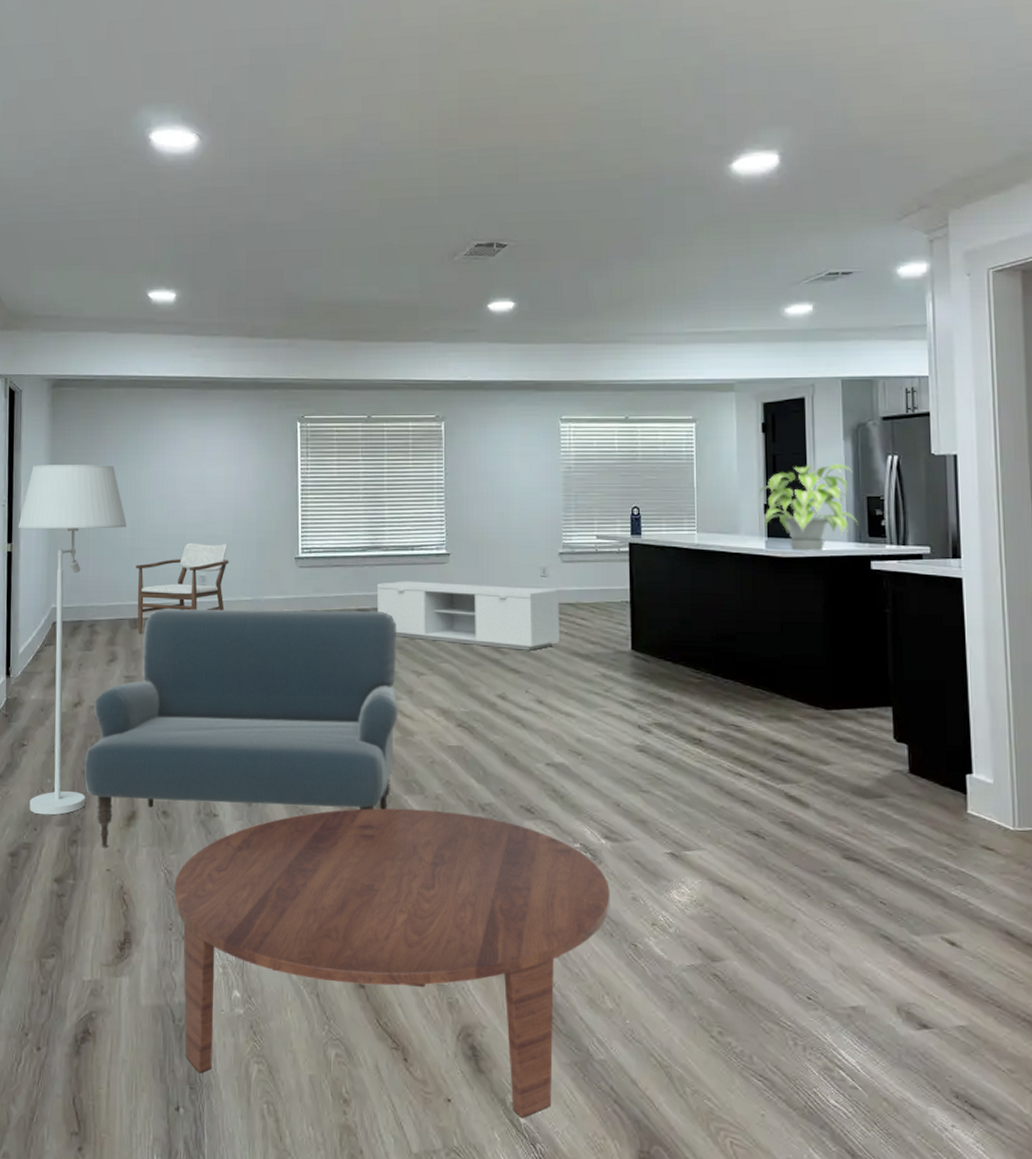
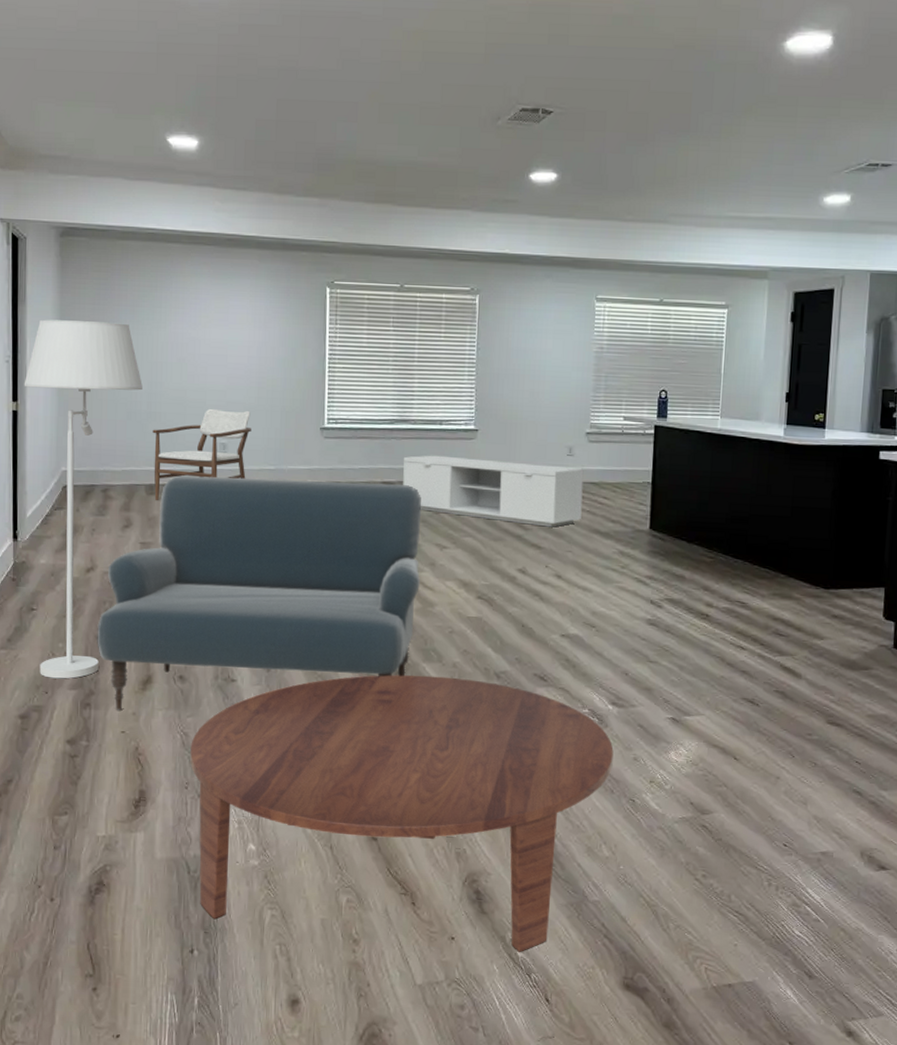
plant: present [758,464,858,552] -> none [781,355,872,441]

